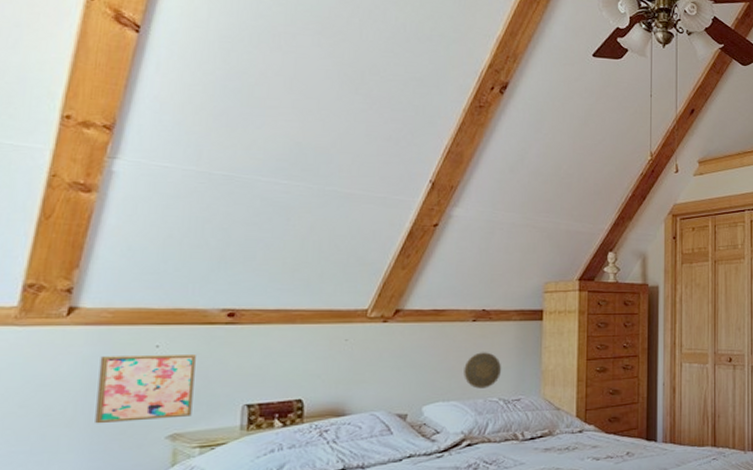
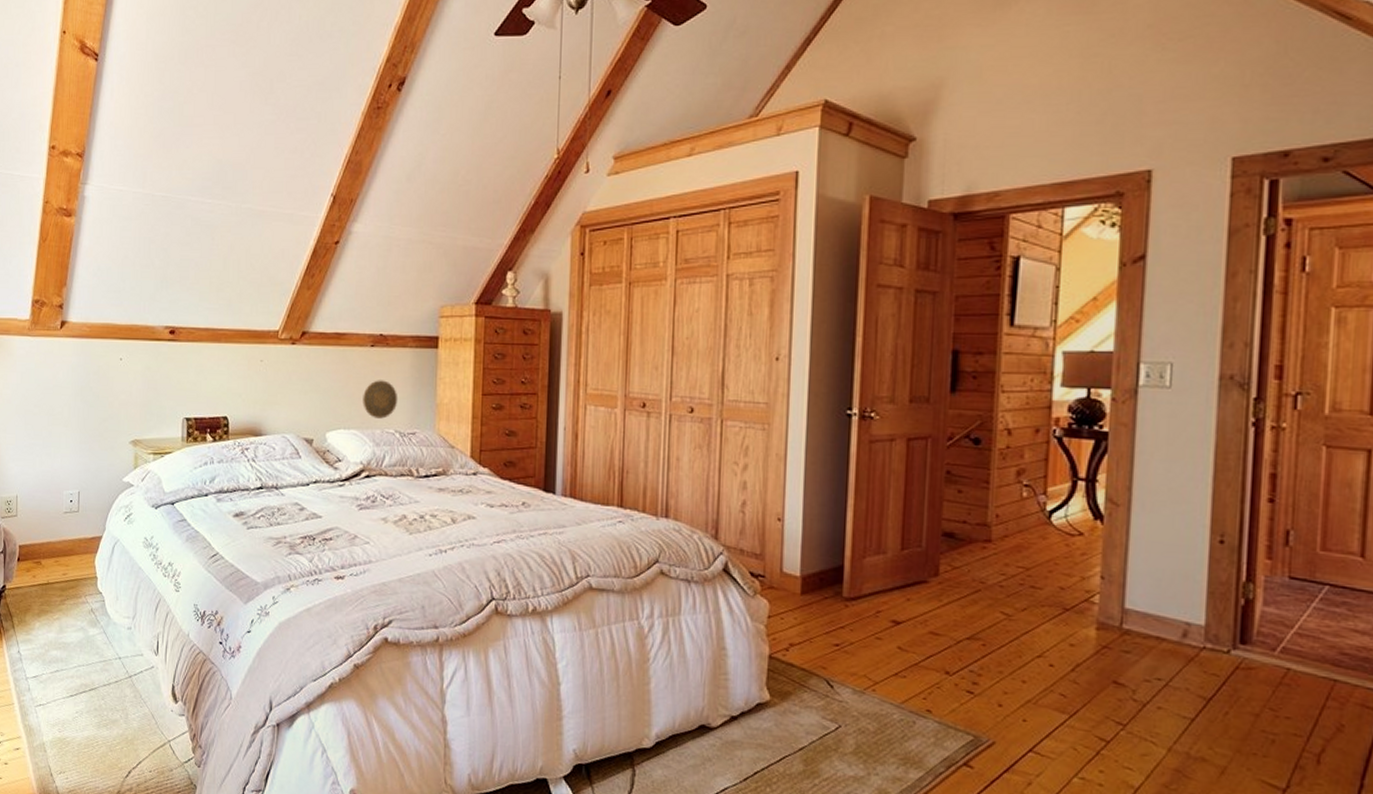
wall art: present [95,355,196,424] -> none [82,366,148,426]

